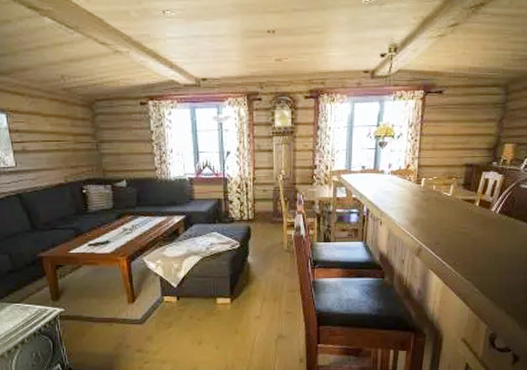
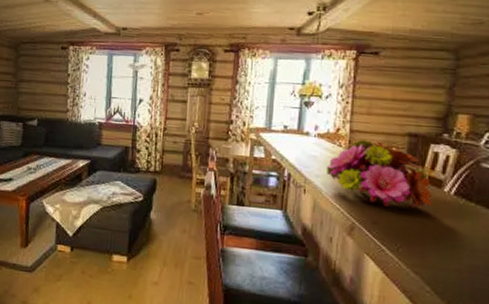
flower bouquet: none [399,173,482,229] -> present [327,139,432,208]

